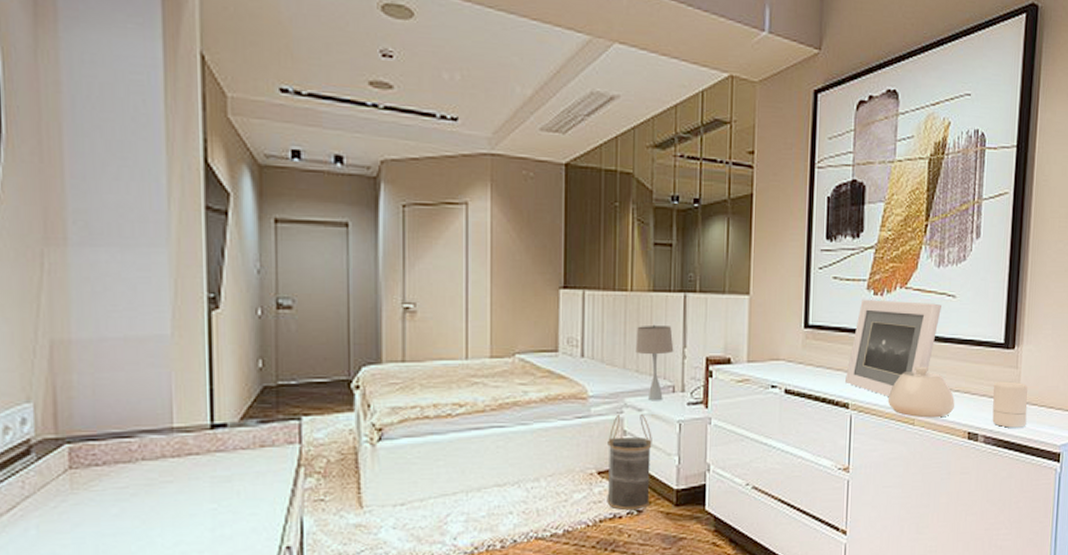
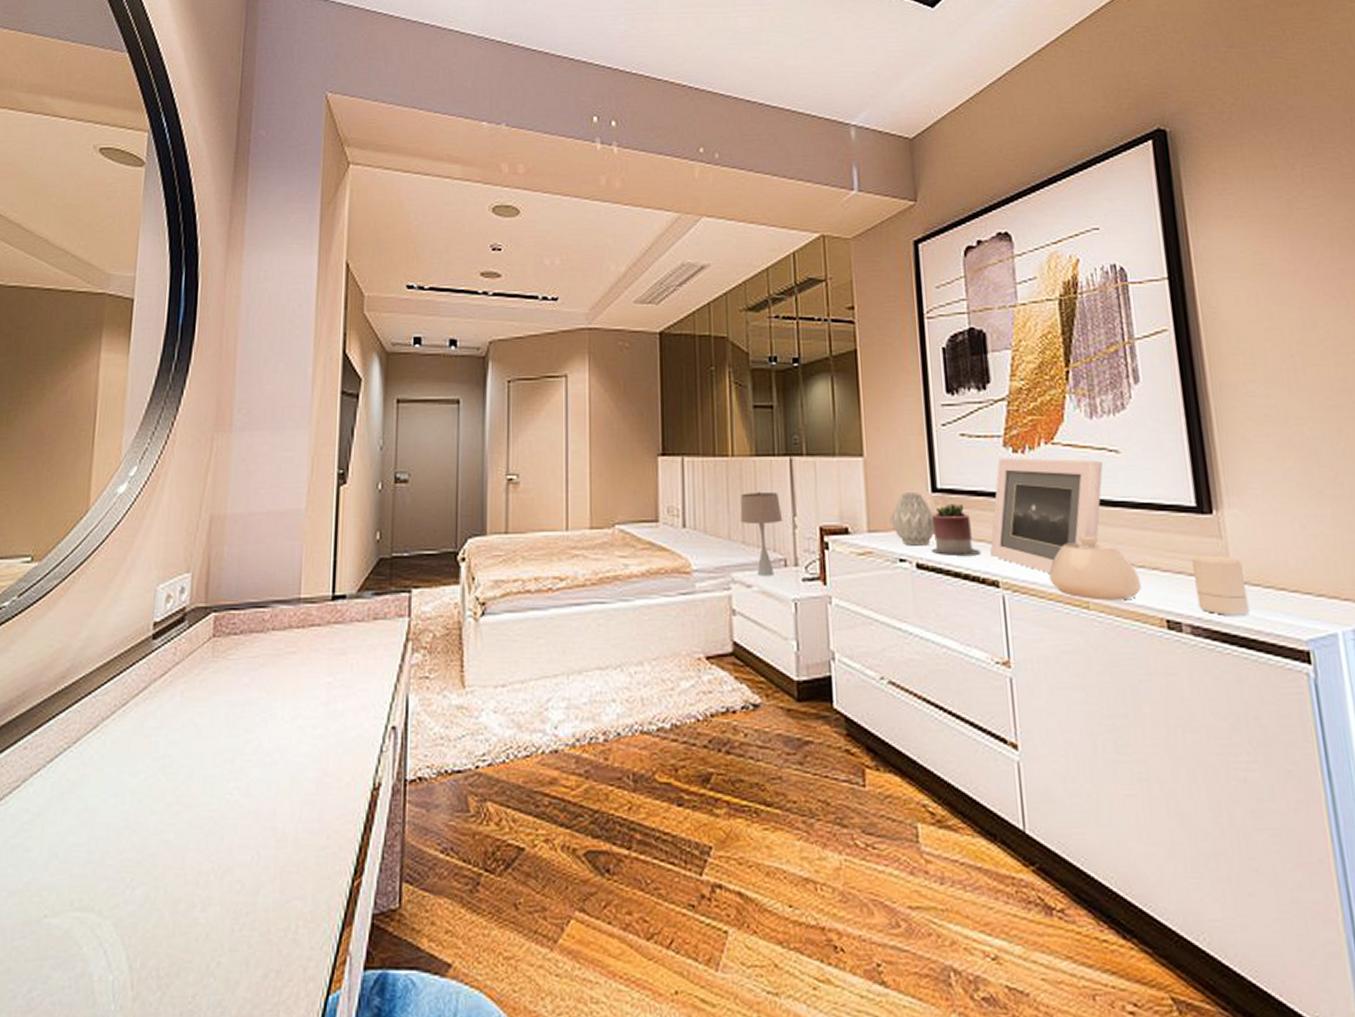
basket: present [607,414,652,511] -> none [715,590,767,704]
vase: none [766,328,804,374] -> present [890,492,936,546]
succulent planter: none [799,338,838,382] -> present [931,503,981,555]

